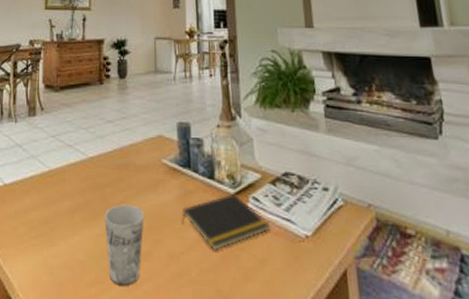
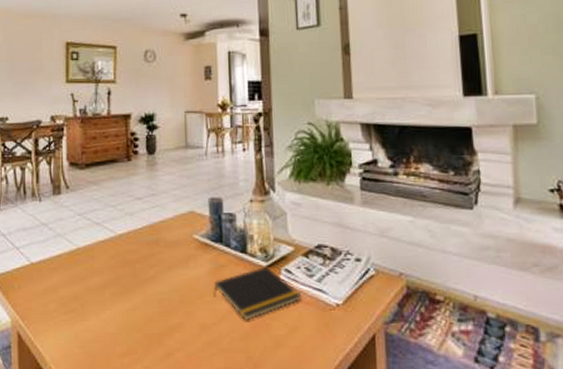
cup: present [104,204,145,286] -> none [135,280,176,355]

